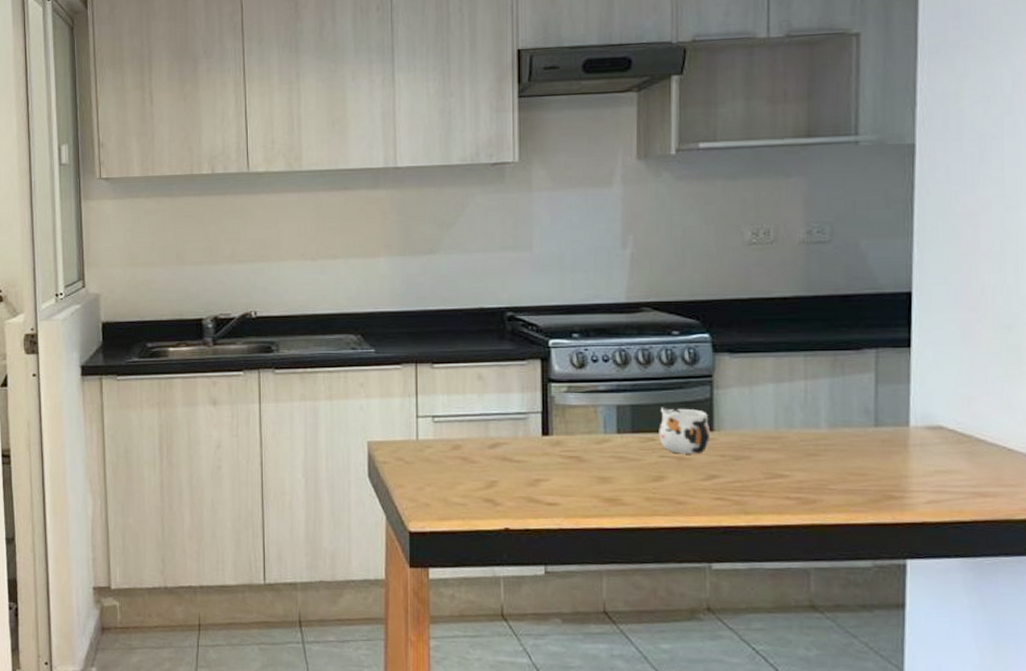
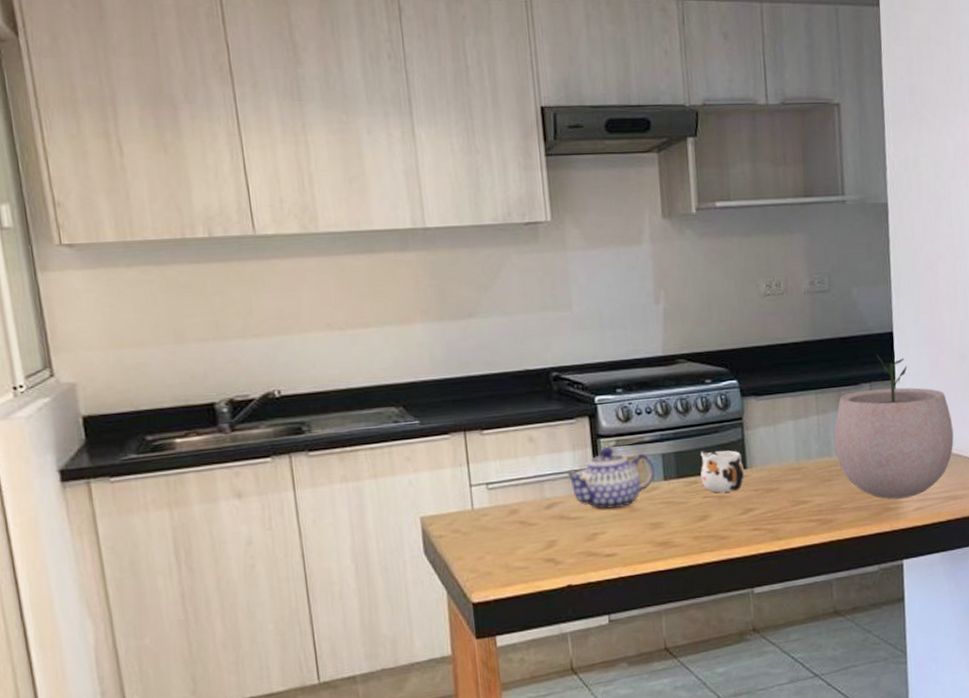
teapot: none [512,392,608,457] -> present [565,446,655,510]
plant pot: none [824,313,988,487] -> present [834,350,954,499]

